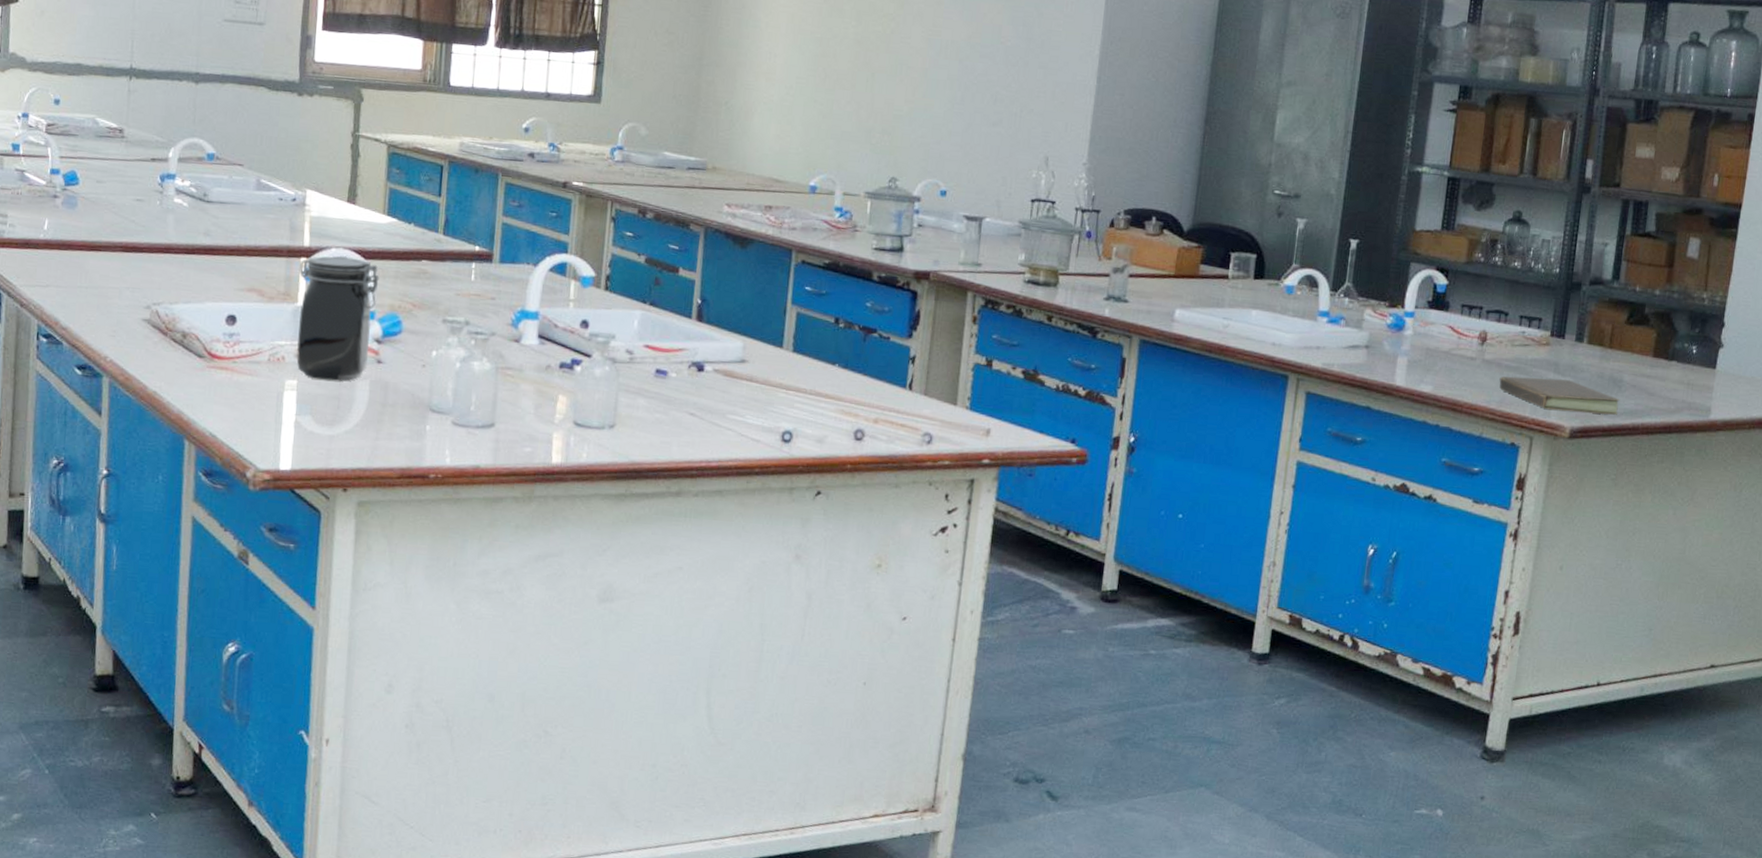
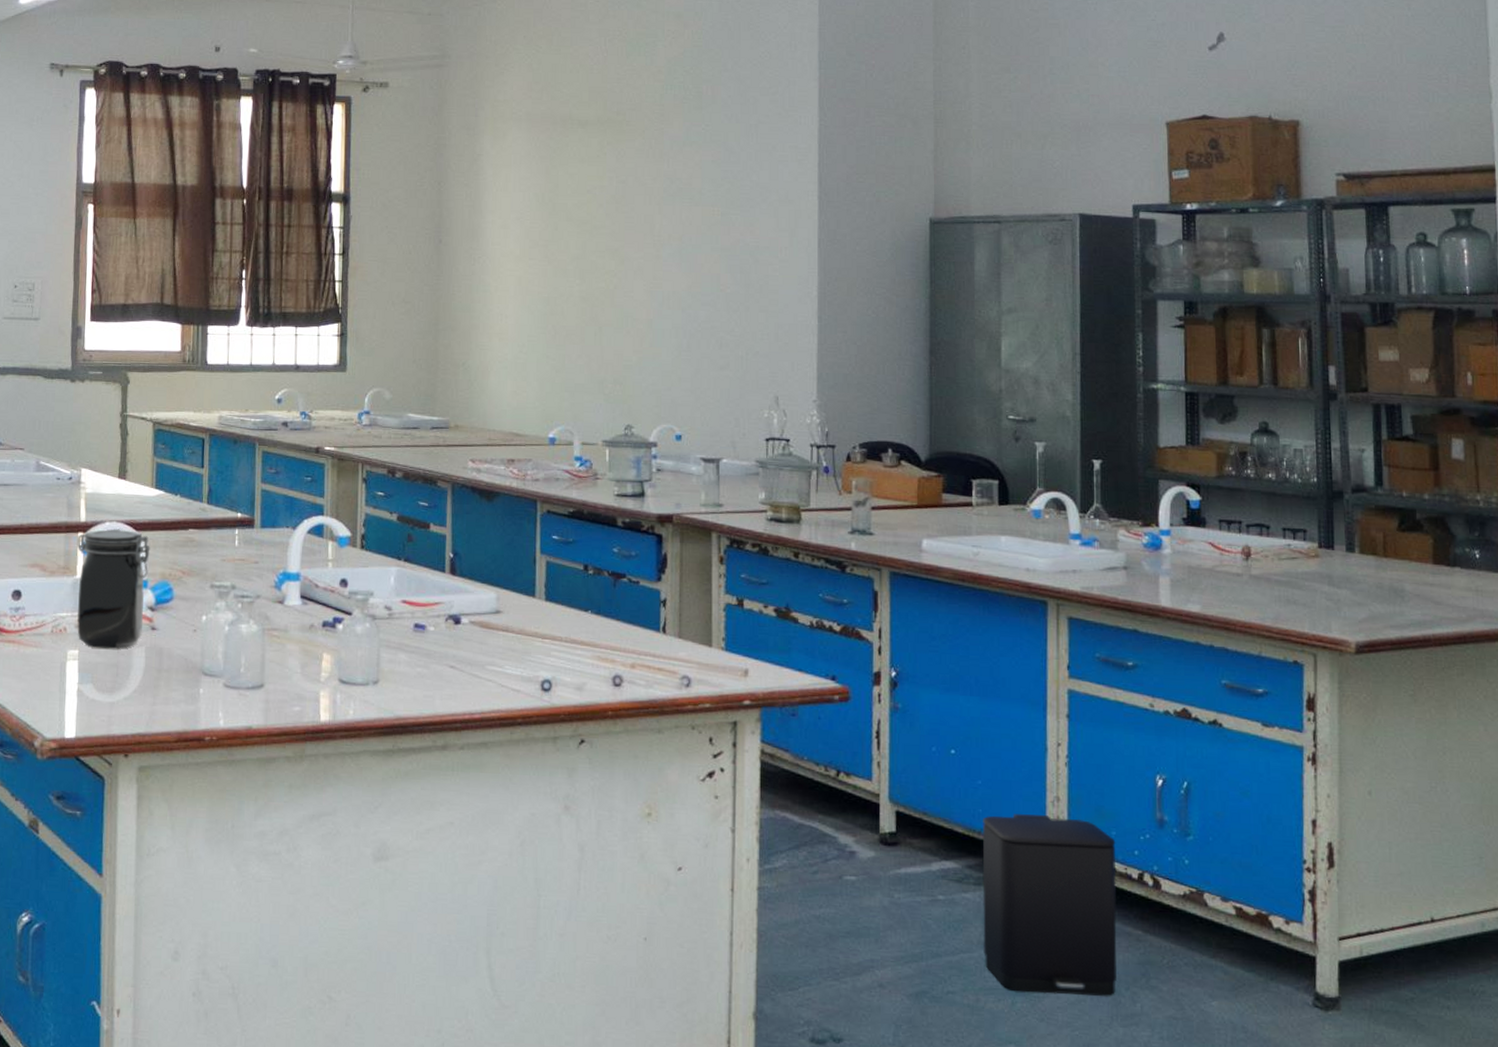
pedal bin: none [1186,576,1323,746] -> present [983,814,1117,996]
book: present [1499,376,1620,415] -> none [1271,591,1406,627]

